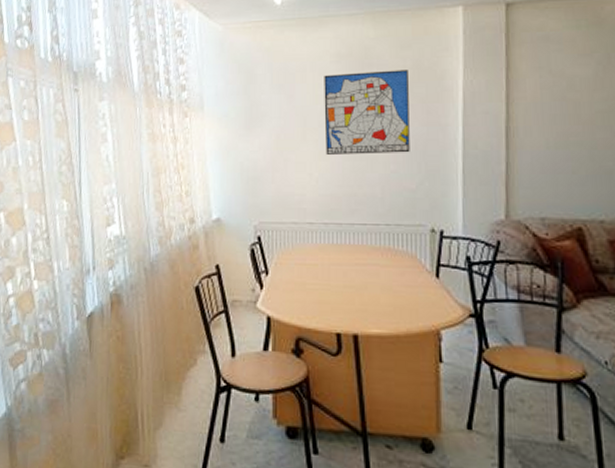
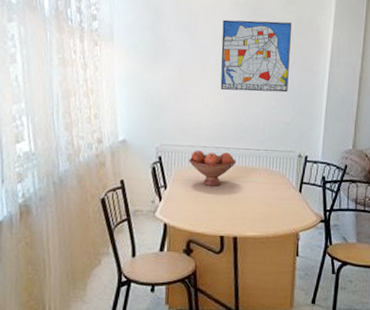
fruit bowl: none [293,228,350,271] -> present [189,151,236,186]

